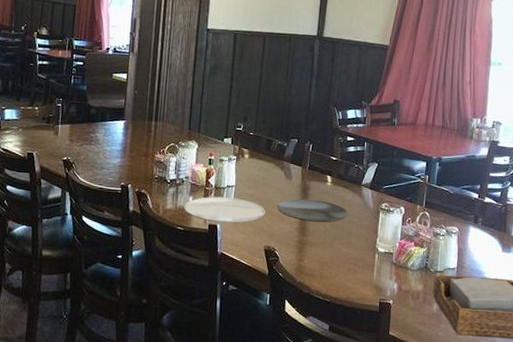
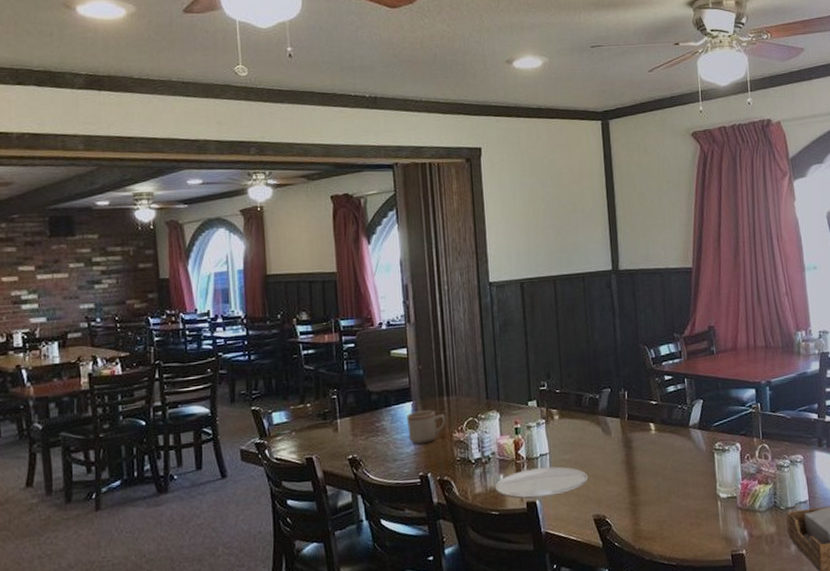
mug: none [117,129,151,159] -> present [407,410,446,445]
plate: present [276,198,348,223] -> none [599,452,680,479]

